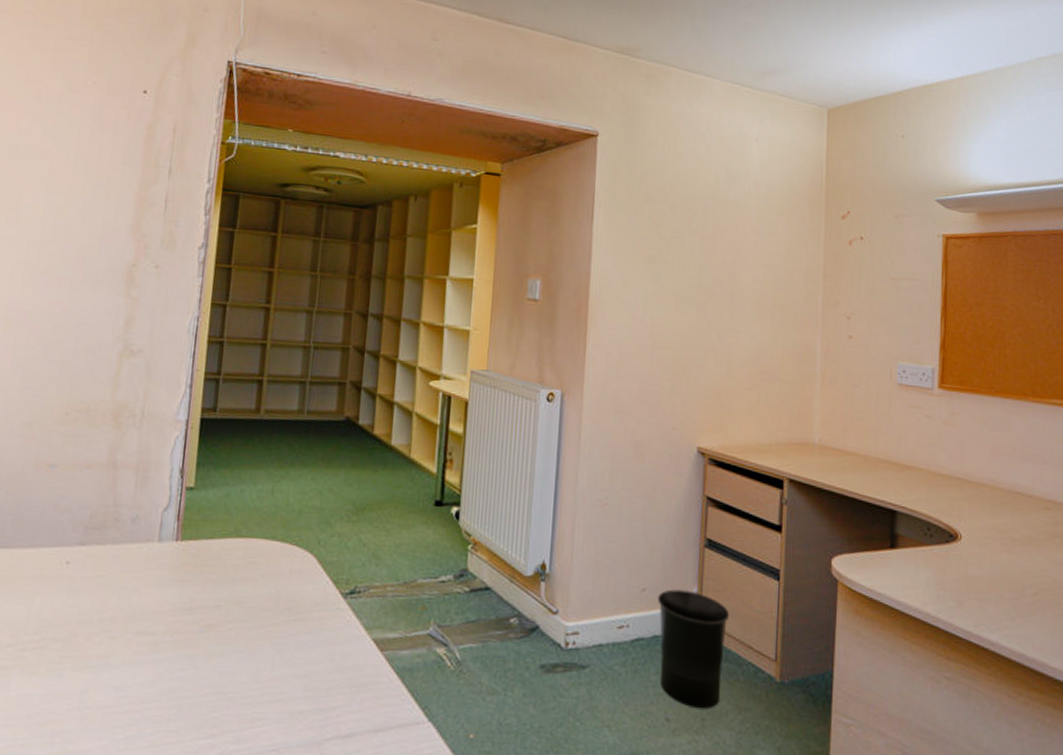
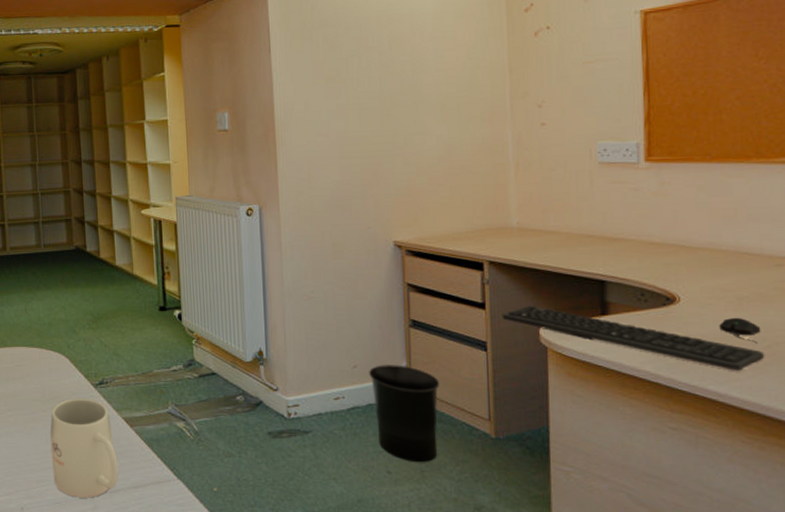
mug: none [274,610,359,744] -> present [50,398,119,498]
computer keyboard: none [797,531,1032,618] -> present [502,305,765,371]
computer mouse: none [994,561,1030,590] -> present [719,318,761,344]

